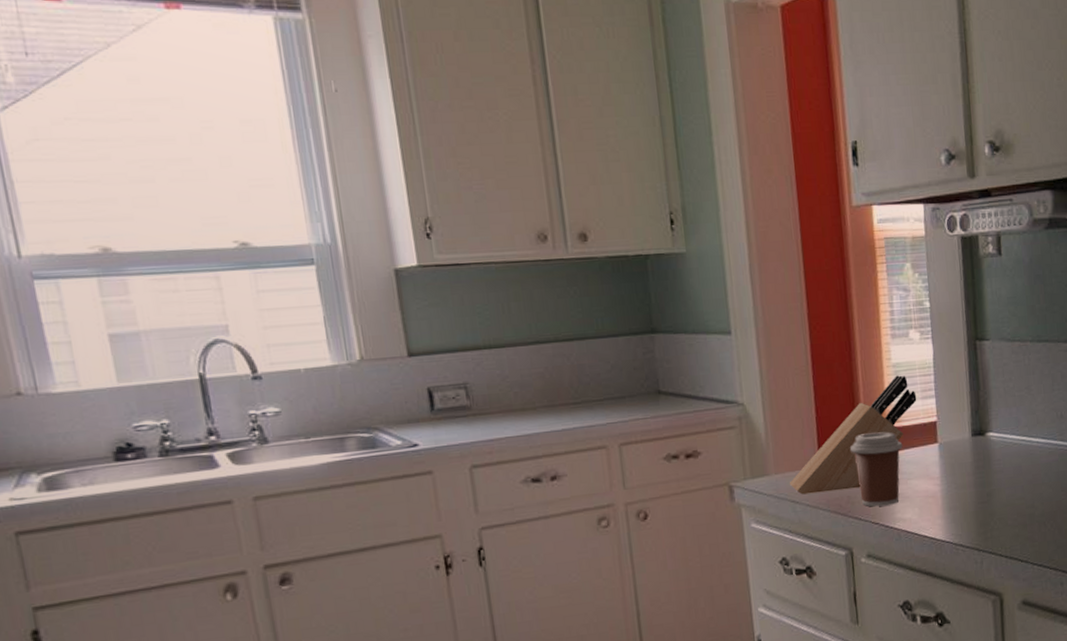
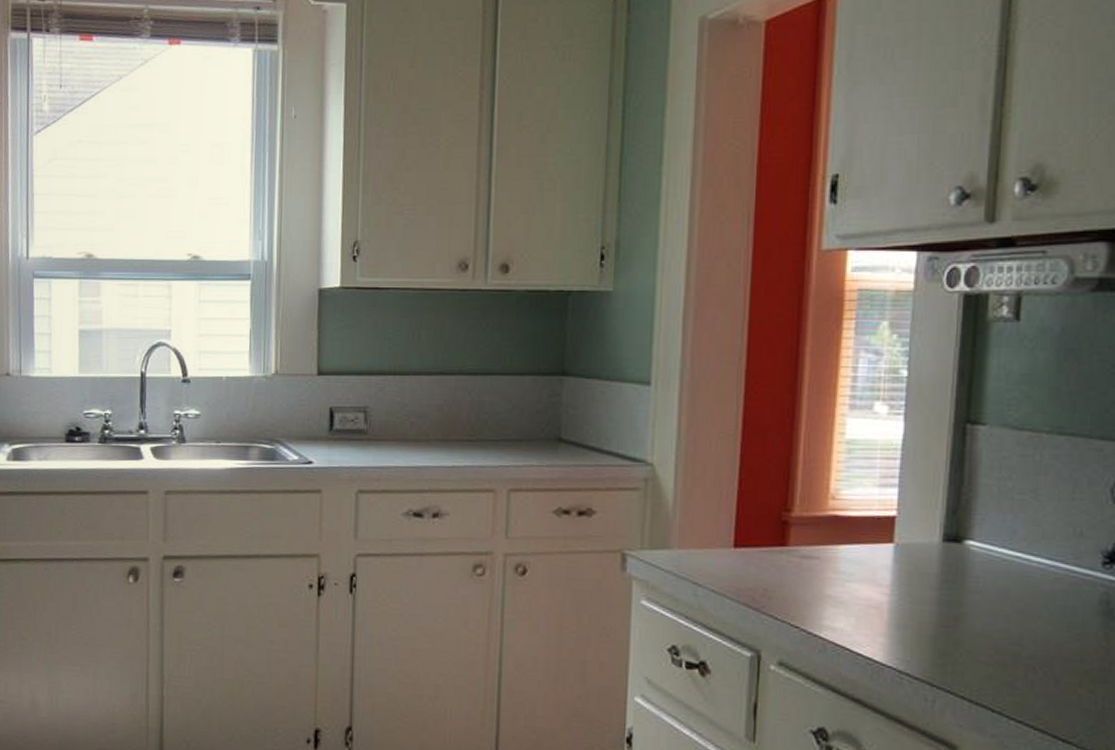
knife block: present [789,375,917,495] -> none [693,454,873,582]
coffee cup: present [850,432,903,507] -> none [776,518,846,608]

